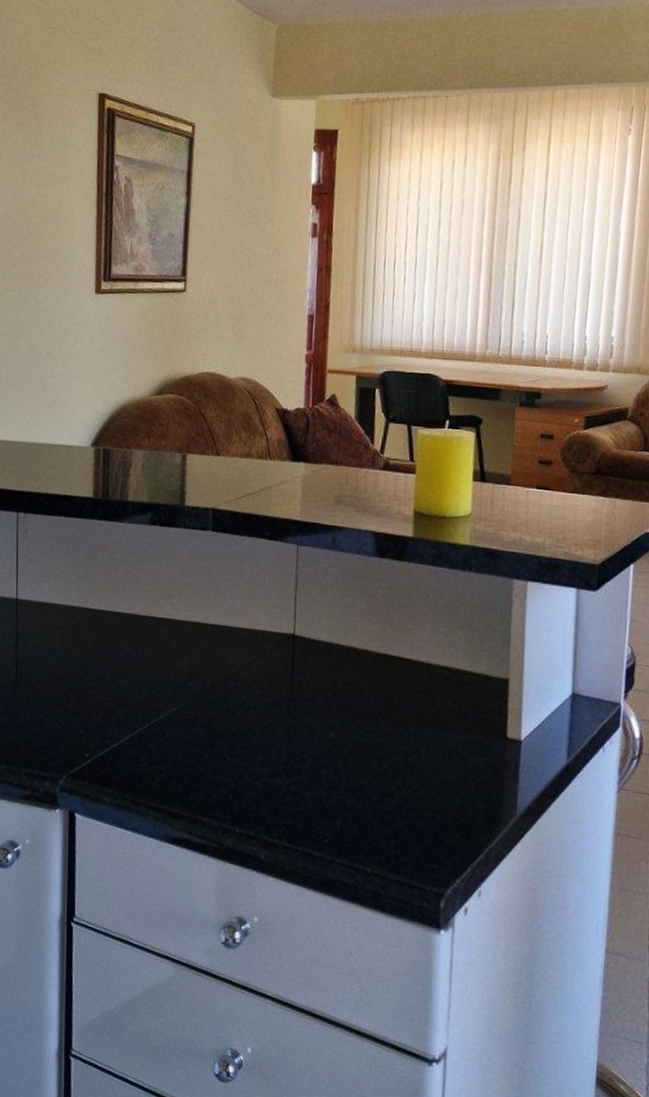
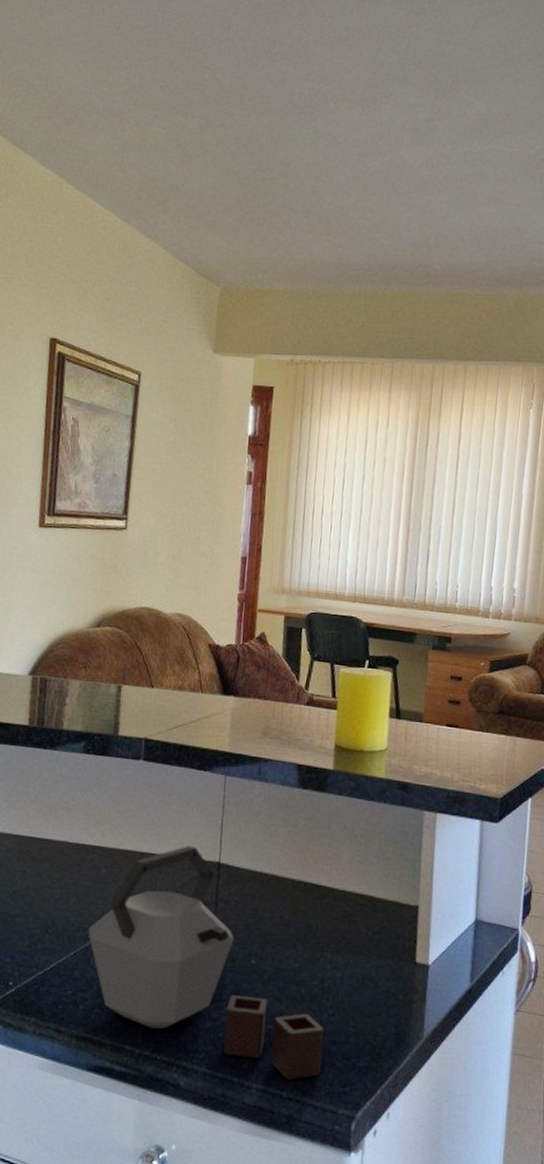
kettle: none [161,617,409,856] -> present [88,845,324,1080]

